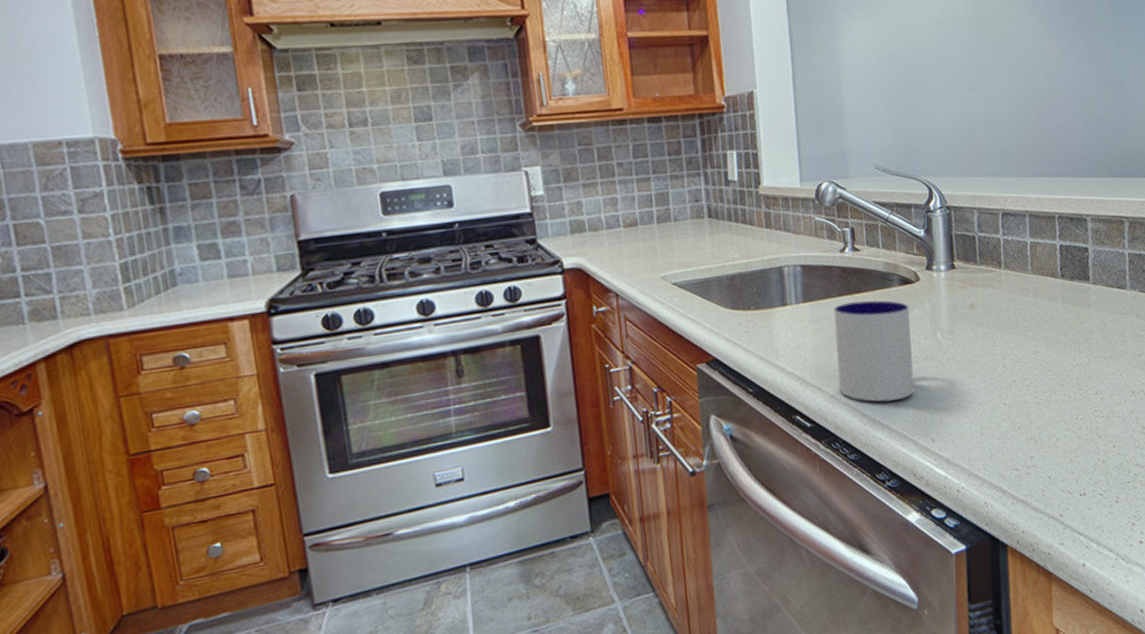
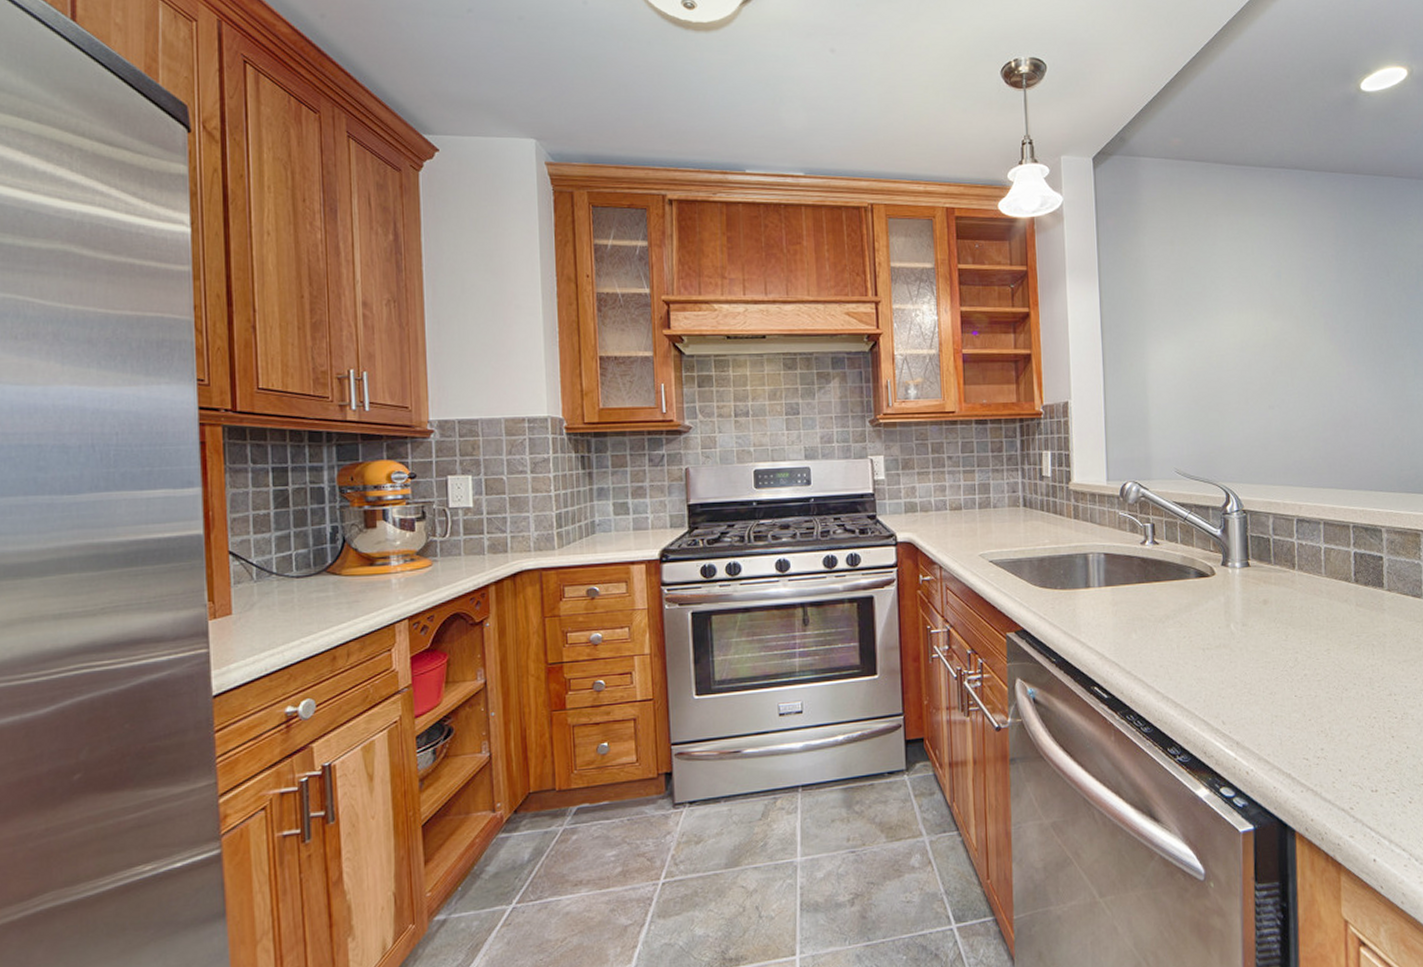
mug: present [833,300,915,402] -> none [1133,589,1207,682]

